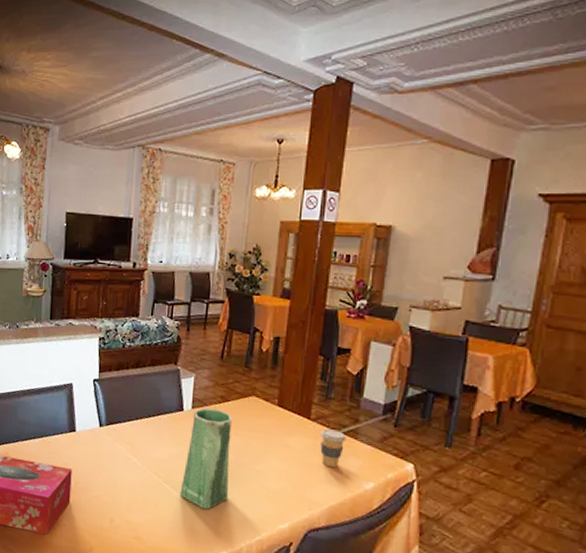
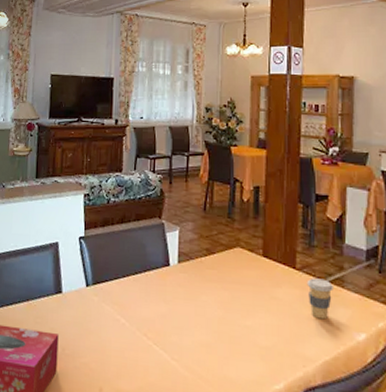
vase: present [180,407,232,510] -> none [170,261,220,372]

